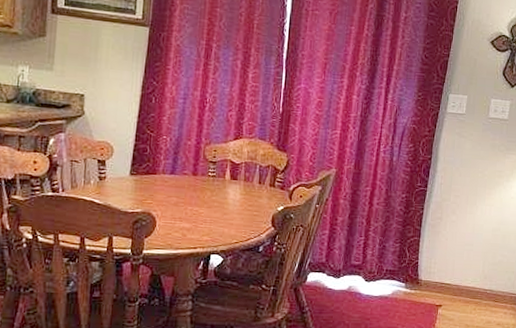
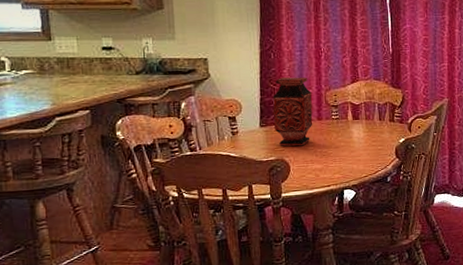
vase: none [145,125,190,201] -> present [273,77,313,147]

